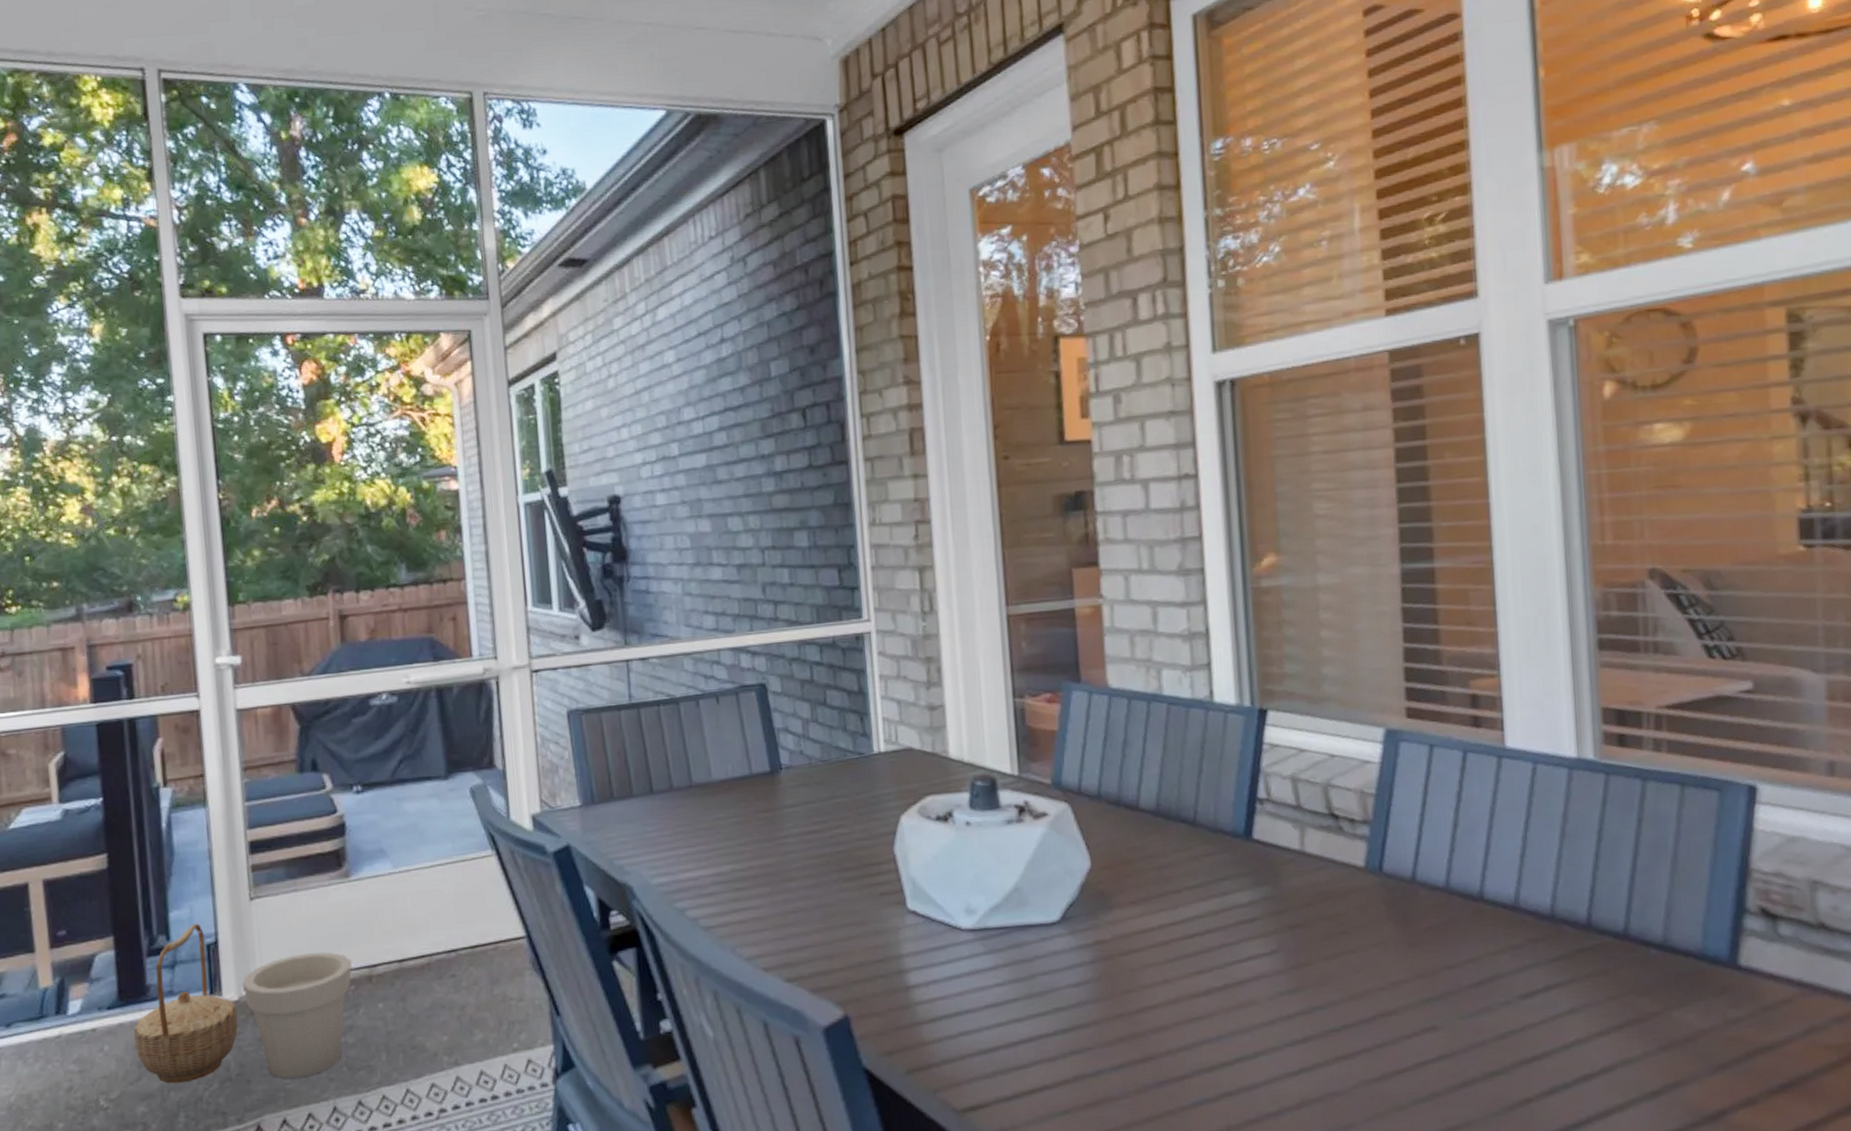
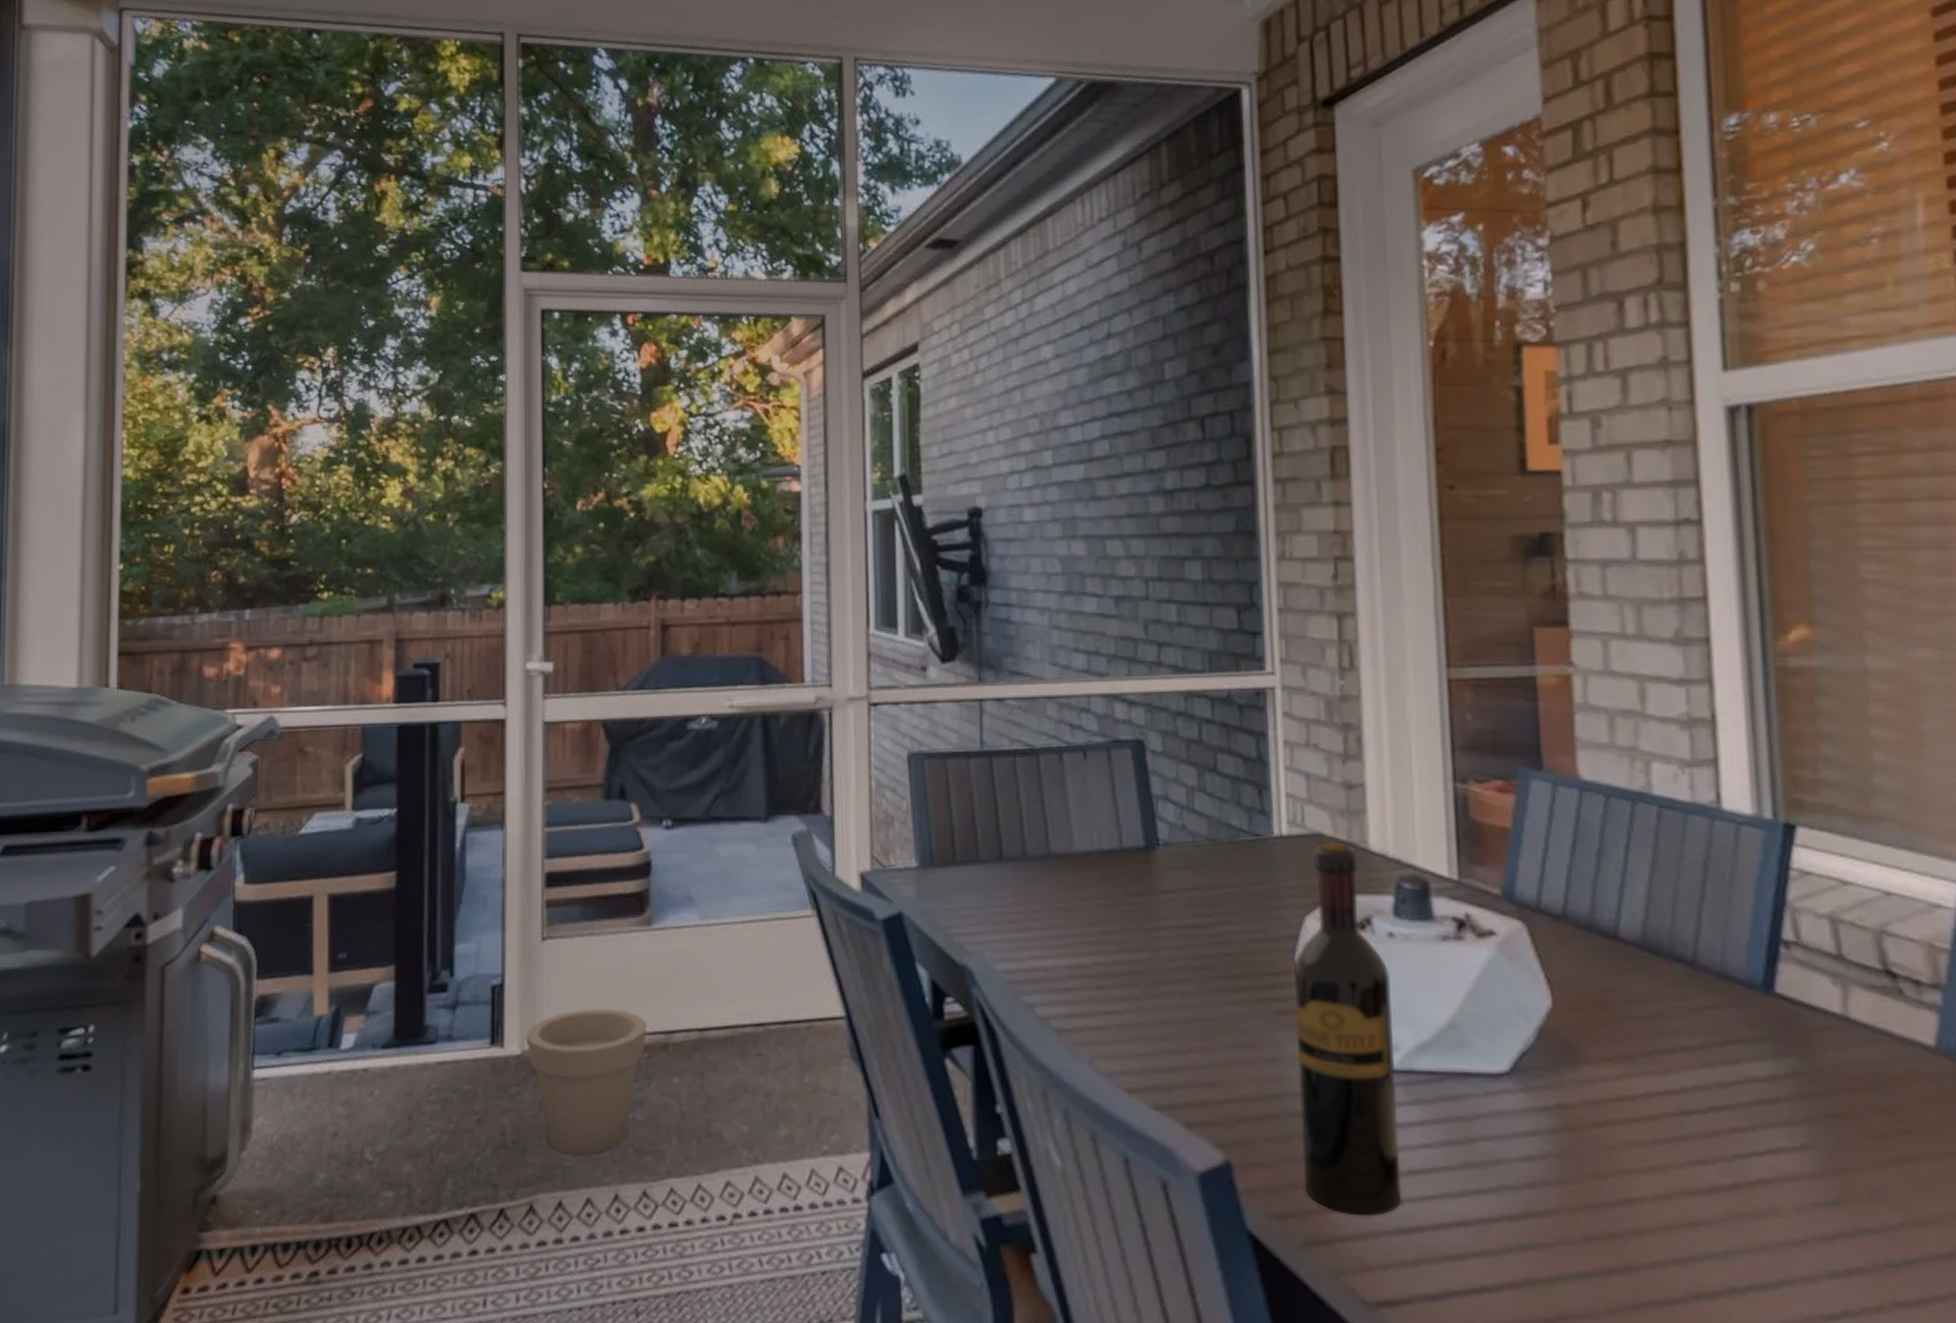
basket: present [134,923,238,1084] -> none [407,960,519,1144]
wine bottle: none [892,753,981,1045] -> present [1293,841,1402,1215]

